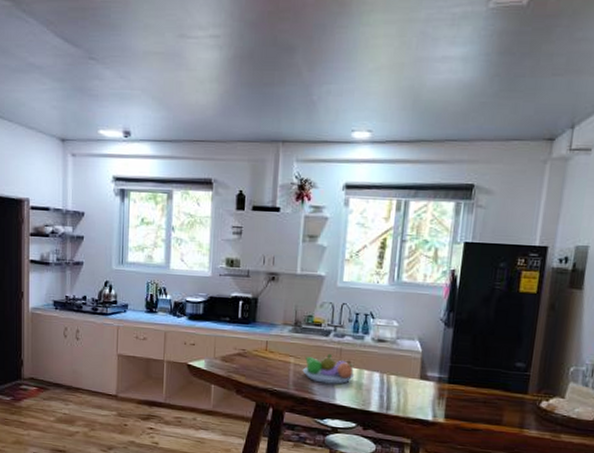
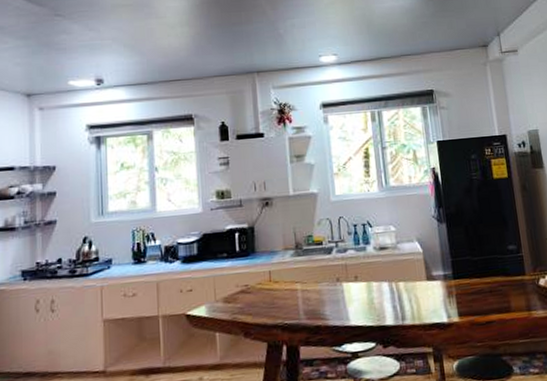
fruit bowl: present [302,353,355,384] -> none [311,271,364,306]

